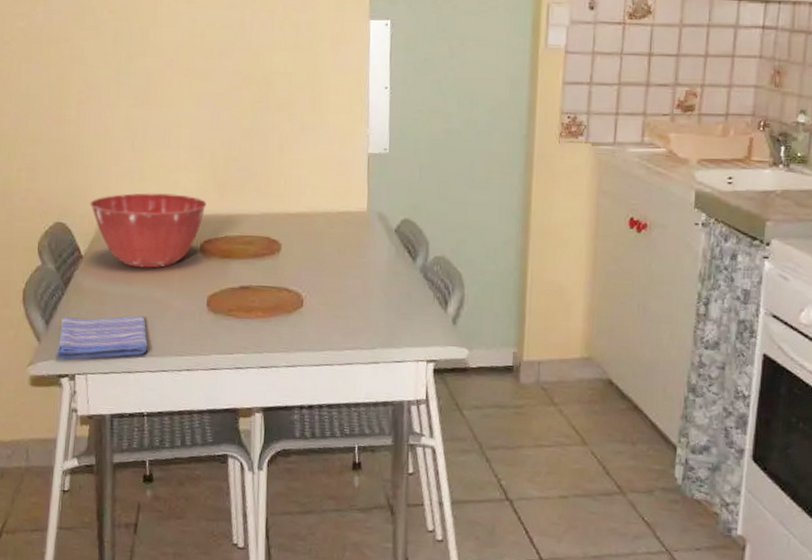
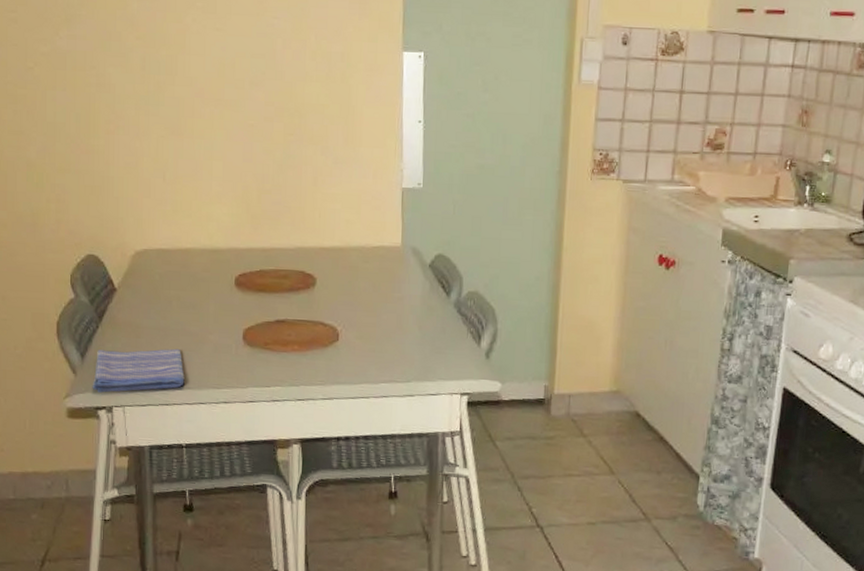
mixing bowl: present [90,192,207,268] -> none [122,225,241,301]

